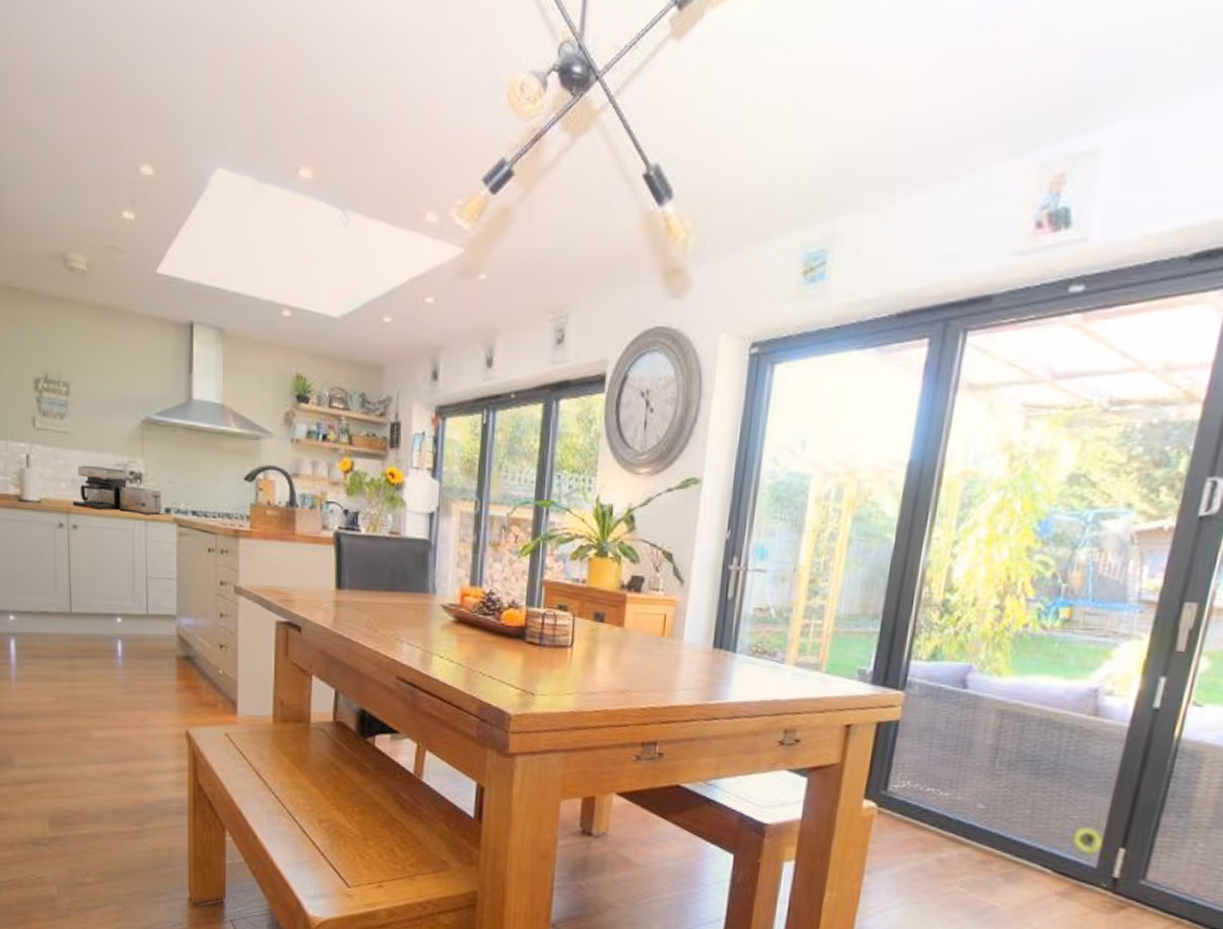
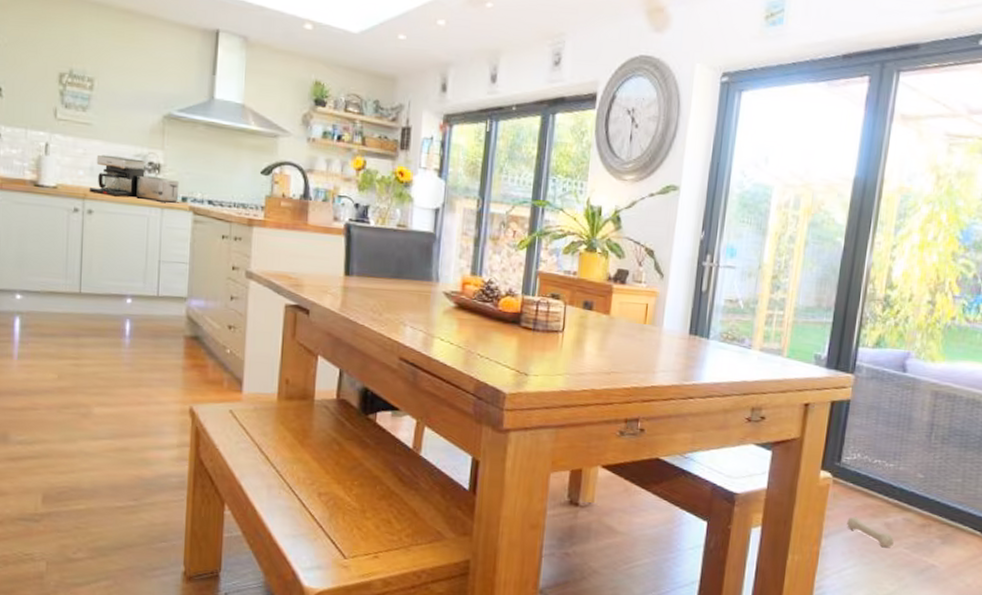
dog toy: none [893,851,948,886] -> present [847,516,894,547]

